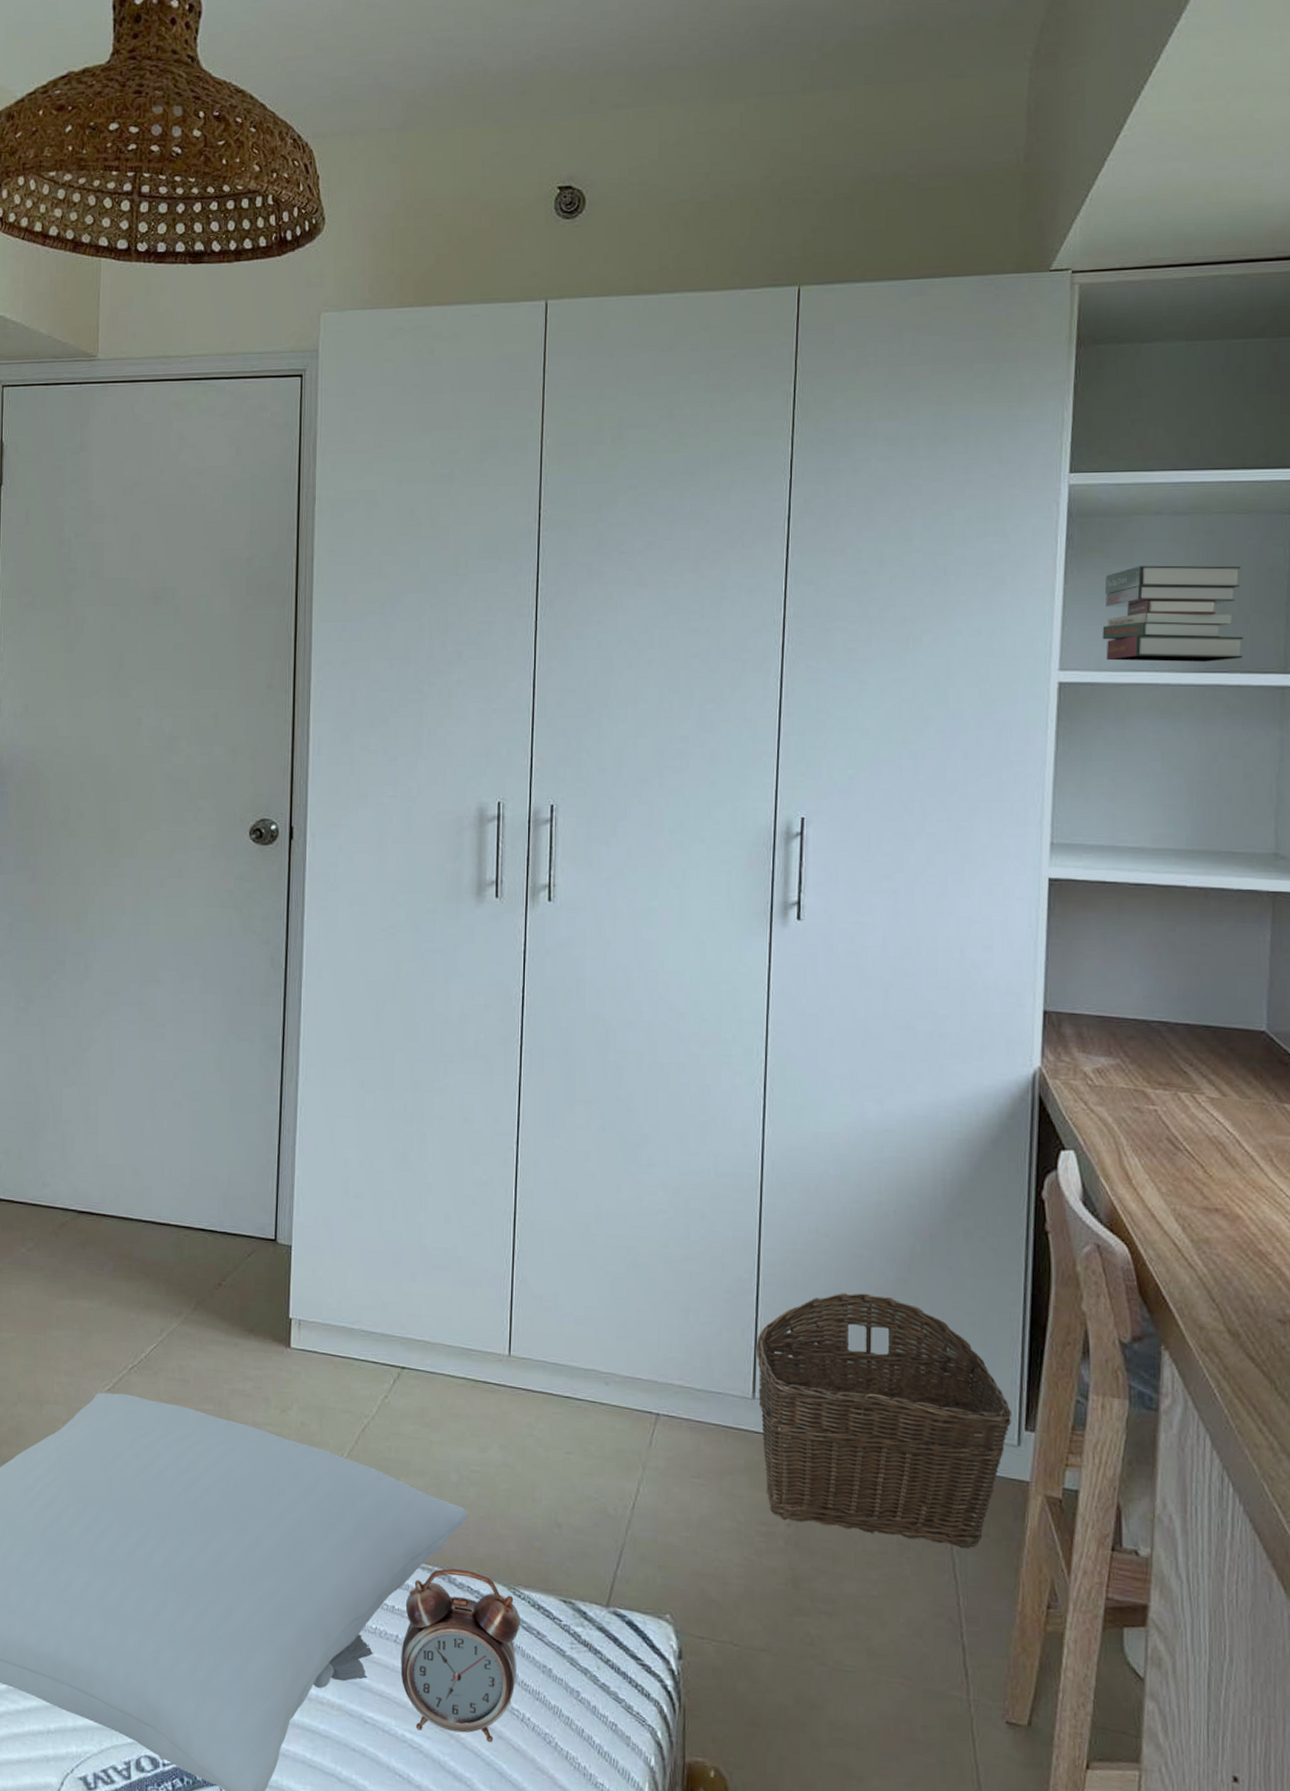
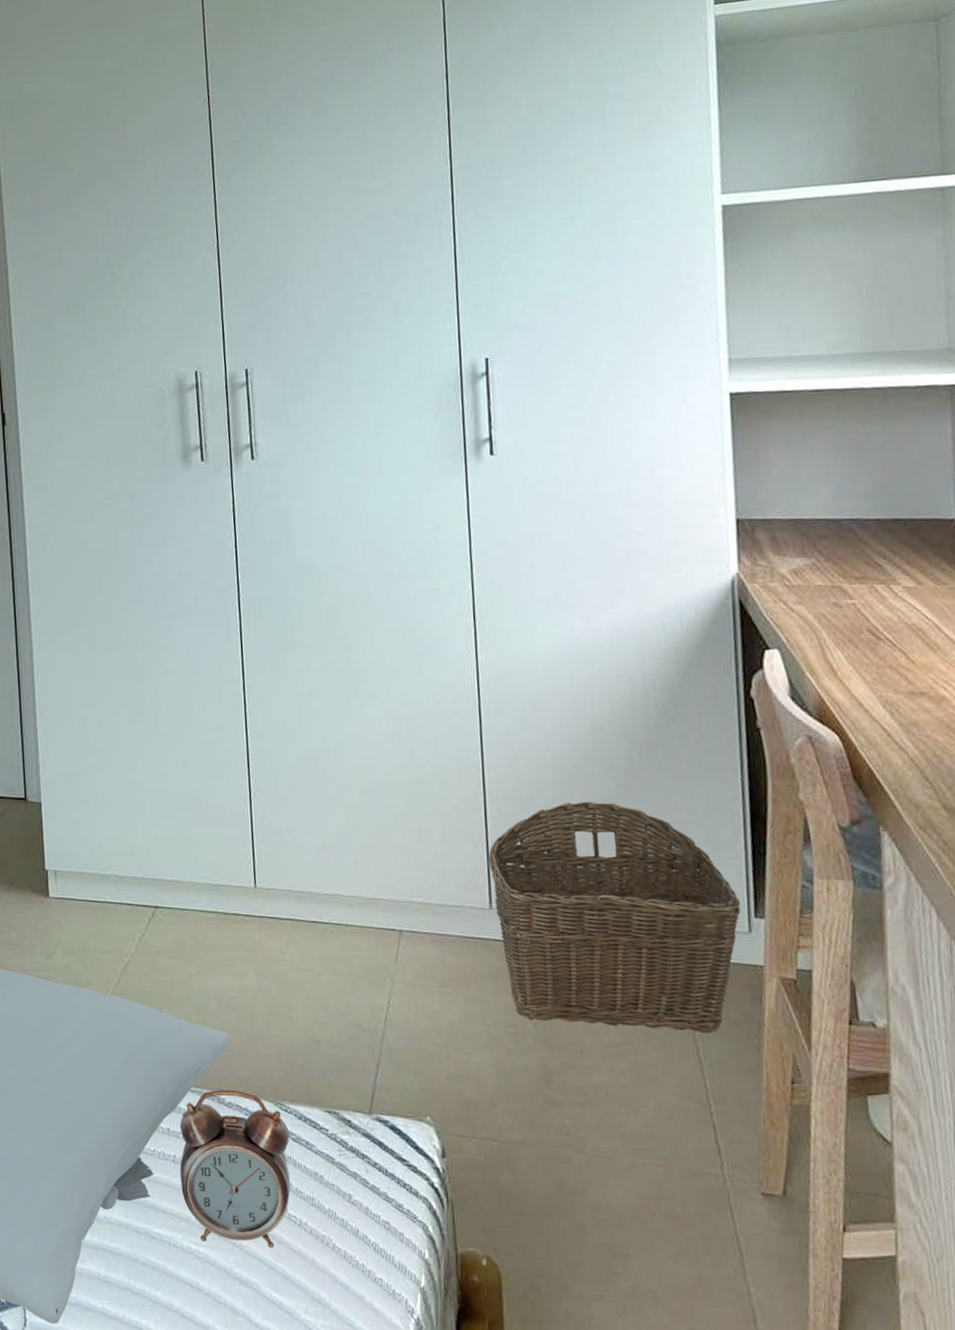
books: present [1102,565,1244,662] -> none [758,77,900,180]

